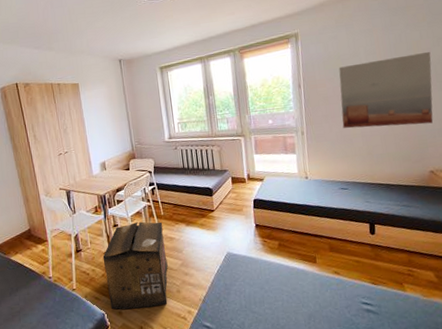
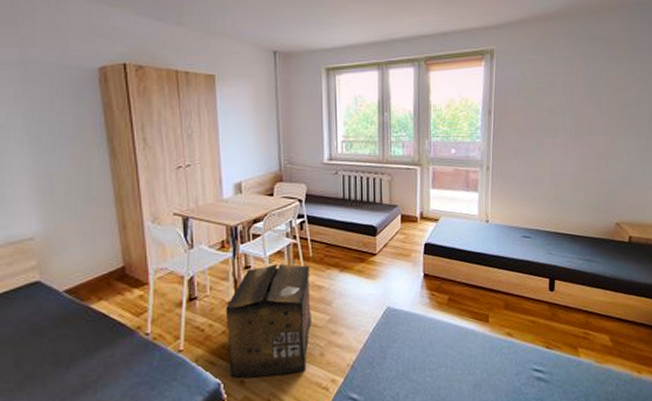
wall art: present [338,51,433,129] -> none [532,90,629,171]

